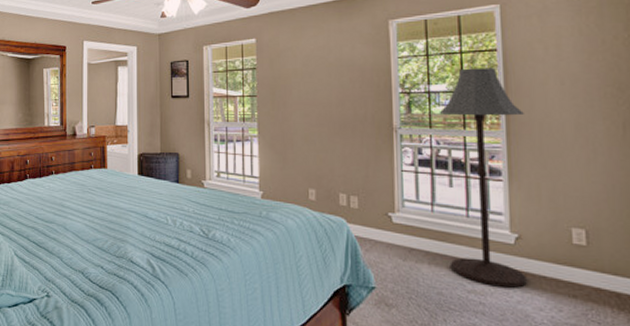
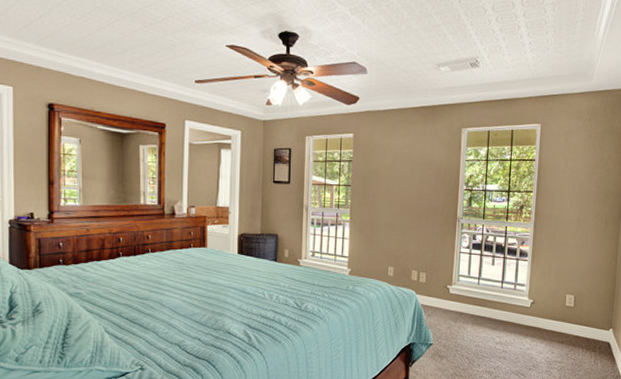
floor lamp: present [439,67,527,288] -> none [487,173,547,339]

